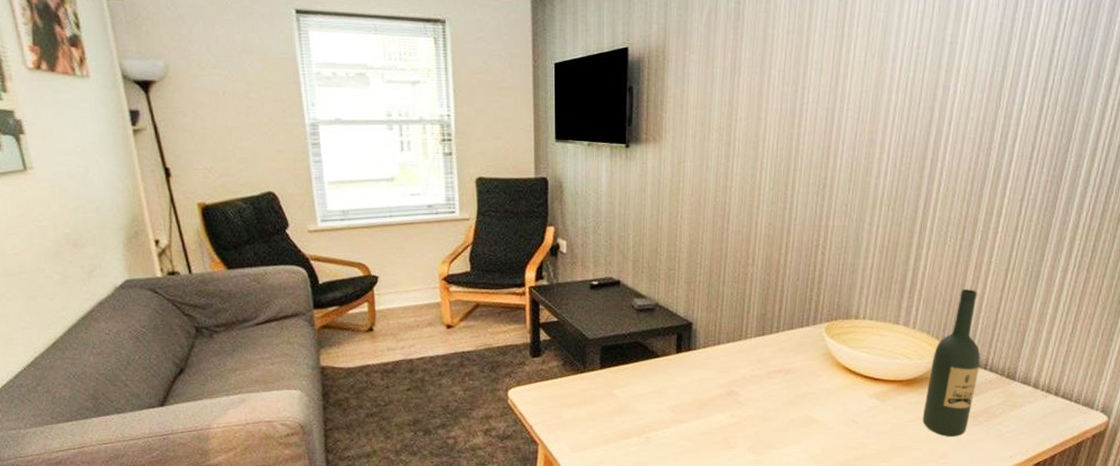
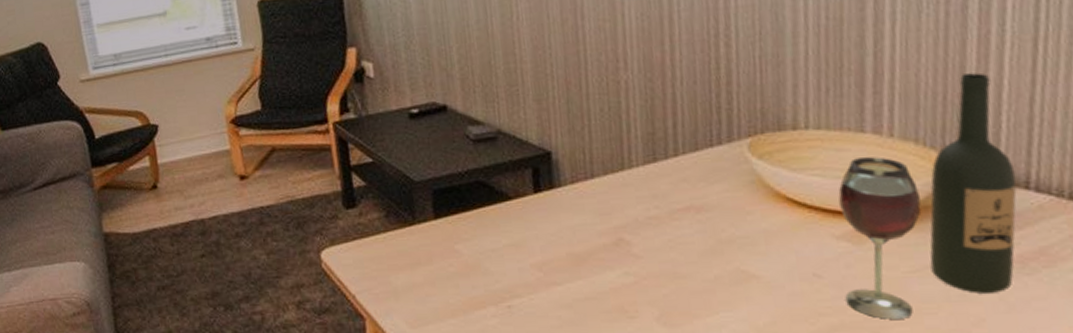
wineglass: none [869,342,924,452] -> present [837,157,921,319]

